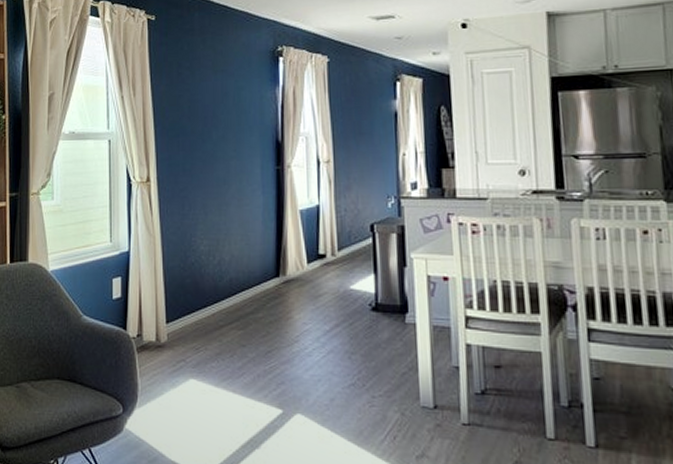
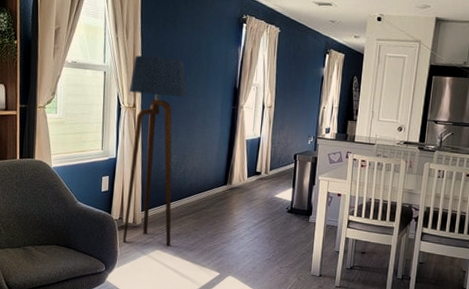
floor lamp: none [140,112,214,372] -> present [122,55,187,246]

